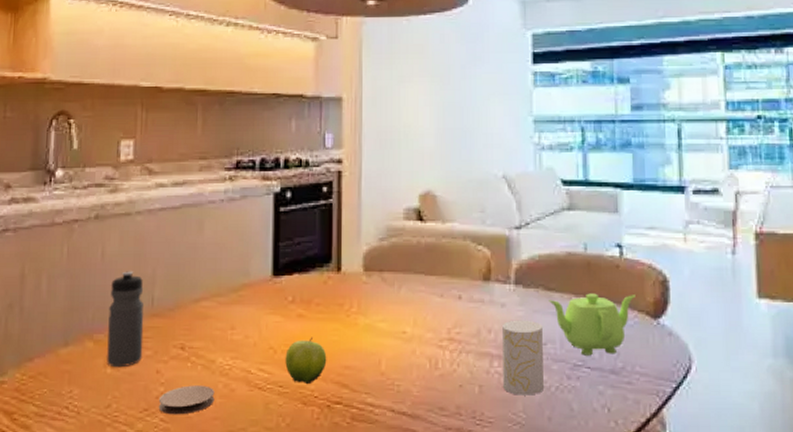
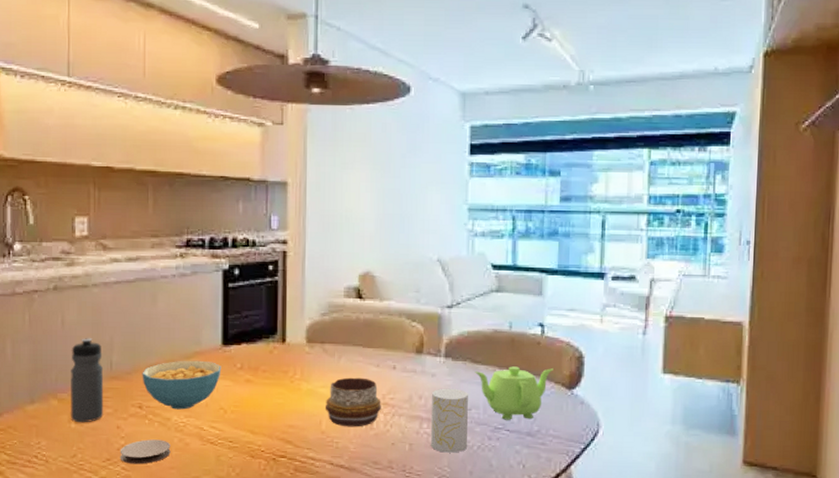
cereal bowl: none [185,293,272,350] -> present [142,360,222,410]
fruit: present [285,337,327,383] -> none [235,399,273,440]
decorative bowl: none [384,309,447,367] -> present [324,377,381,427]

